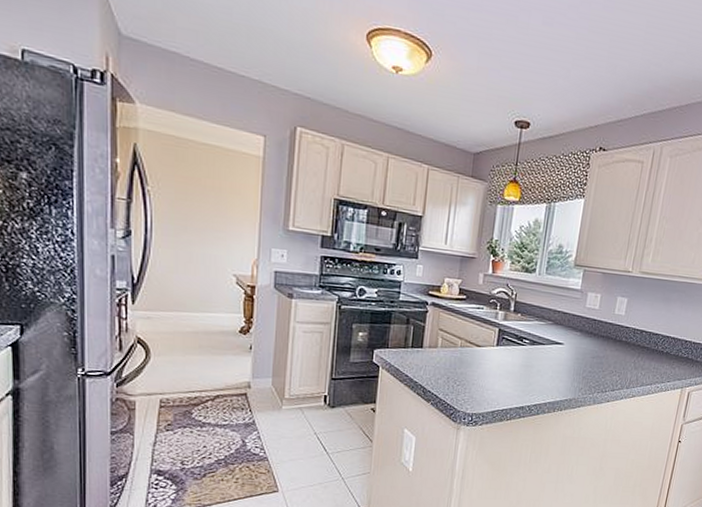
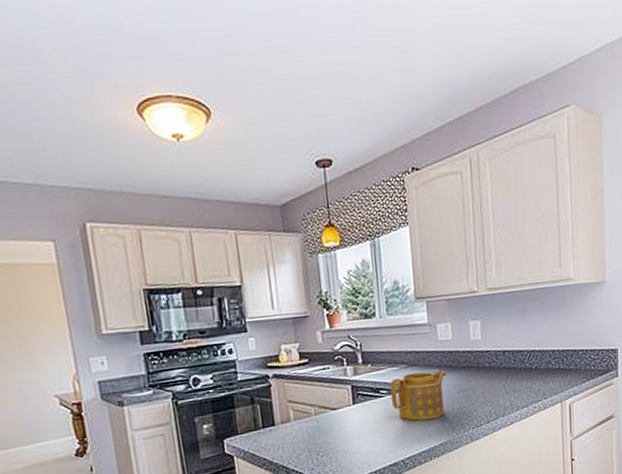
teapot: none [531,330,586,376] -> present [389,370,447,421]

